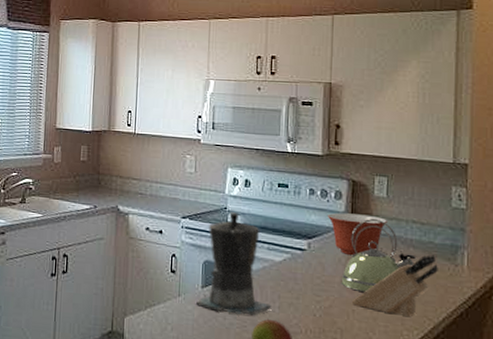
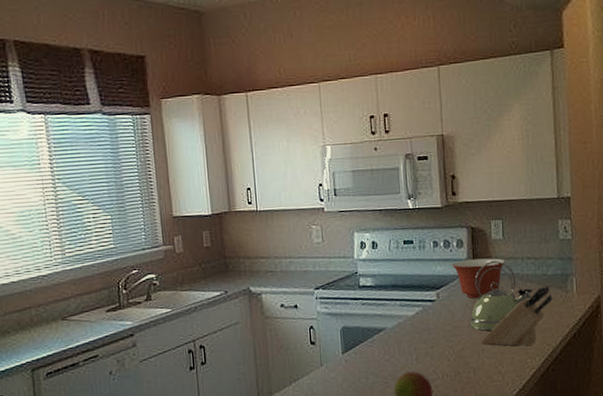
coffee maker: present [195,212,272,316] -> none [338,275,410,374]

